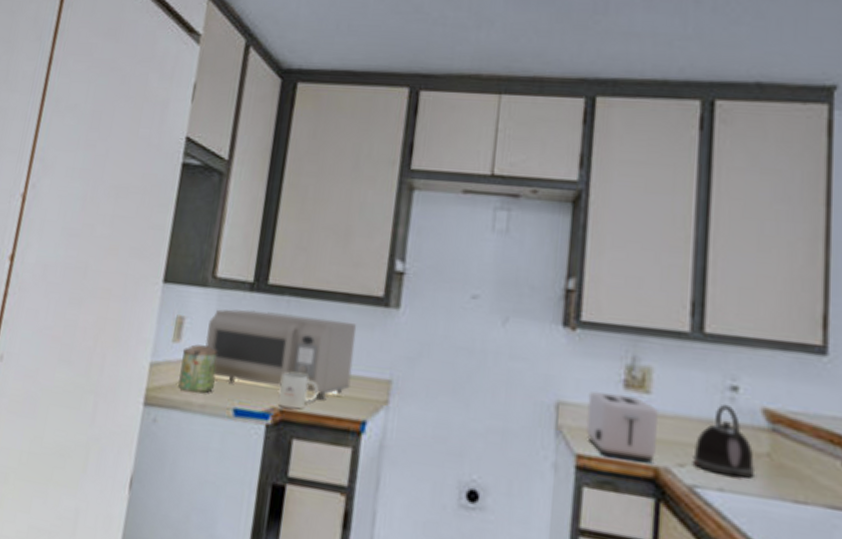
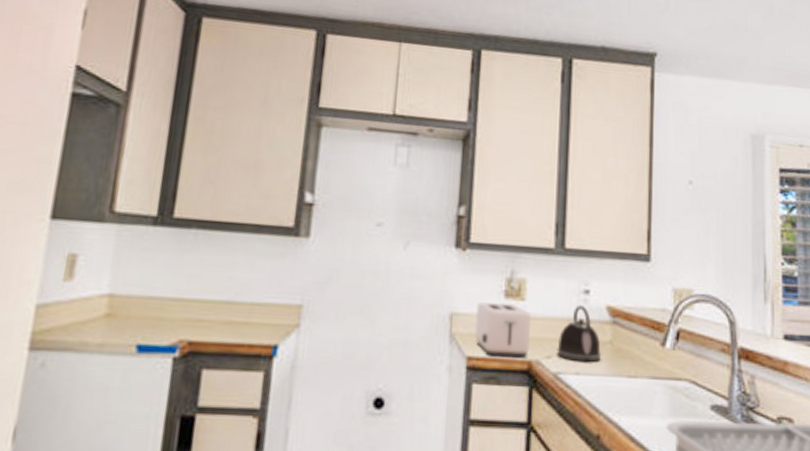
canister: present [178,344,218,394] -> none [71,282,117,333]
microwave: present [205,309,357,400] -> none [102,244,268,329]
mug: present [278,372,319,410] -> none [185,304,229,340]

